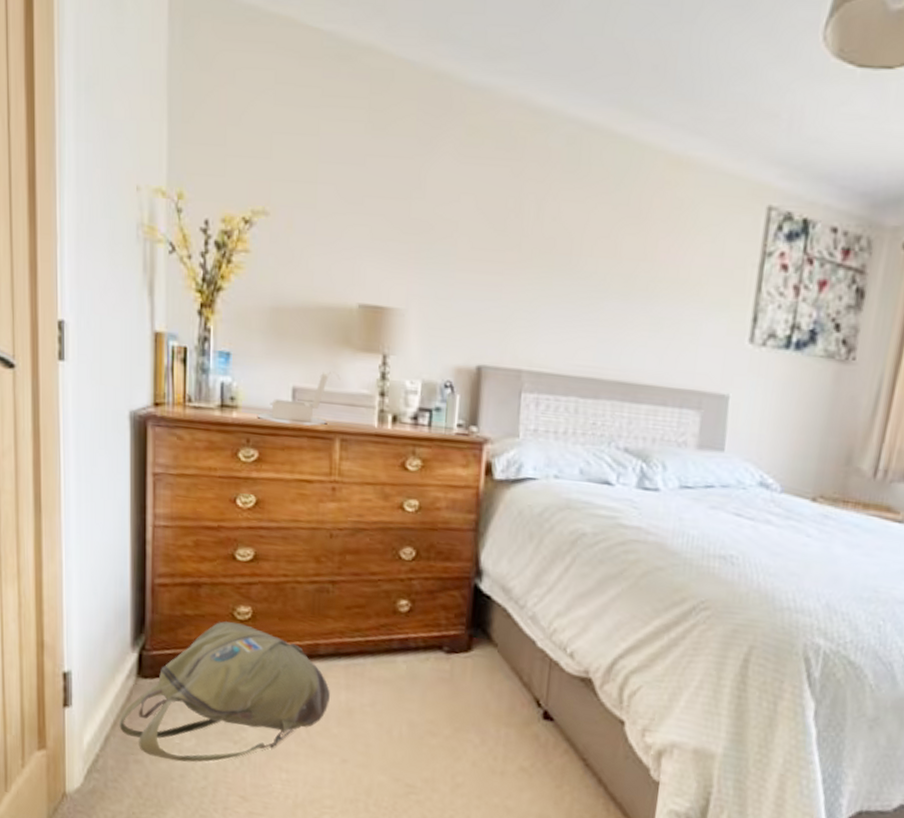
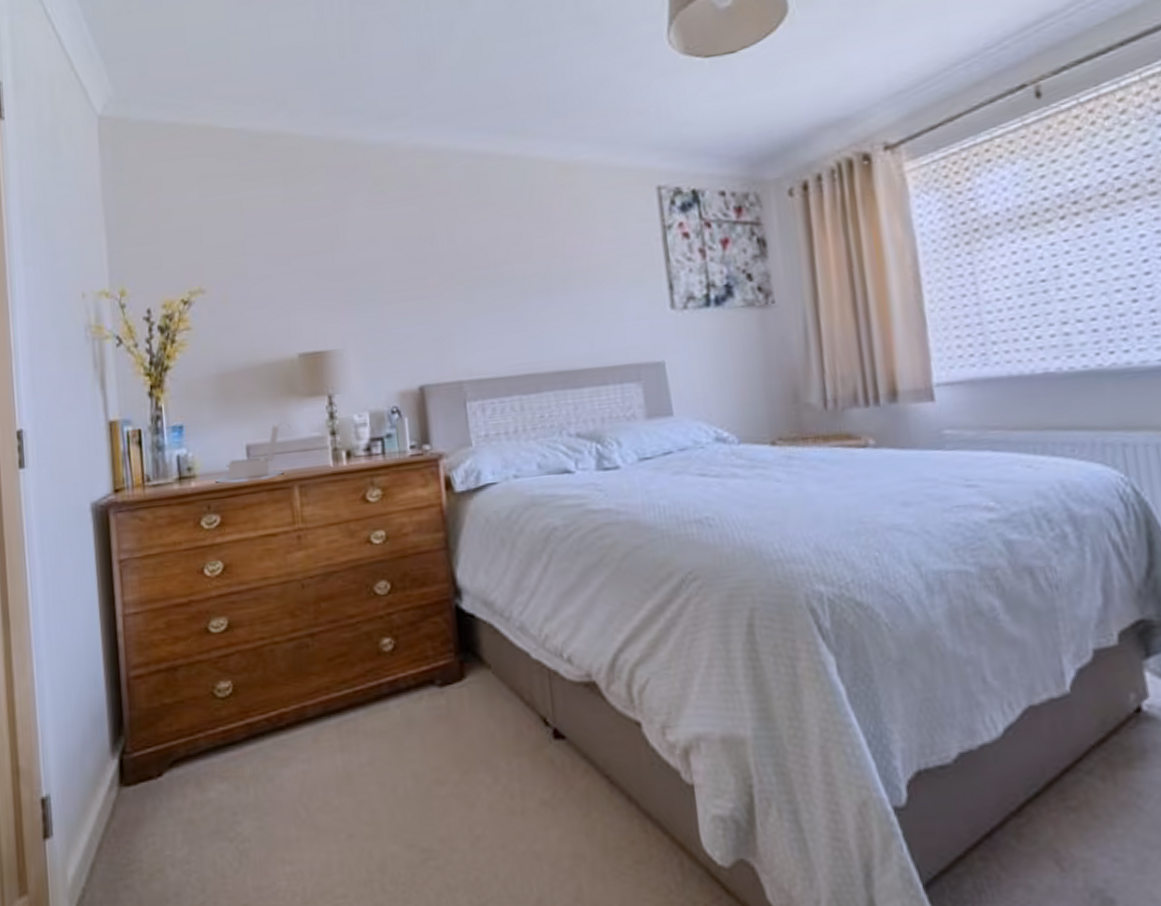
backpack: present [119,621,330,763] -> none [104,701,326,878]

